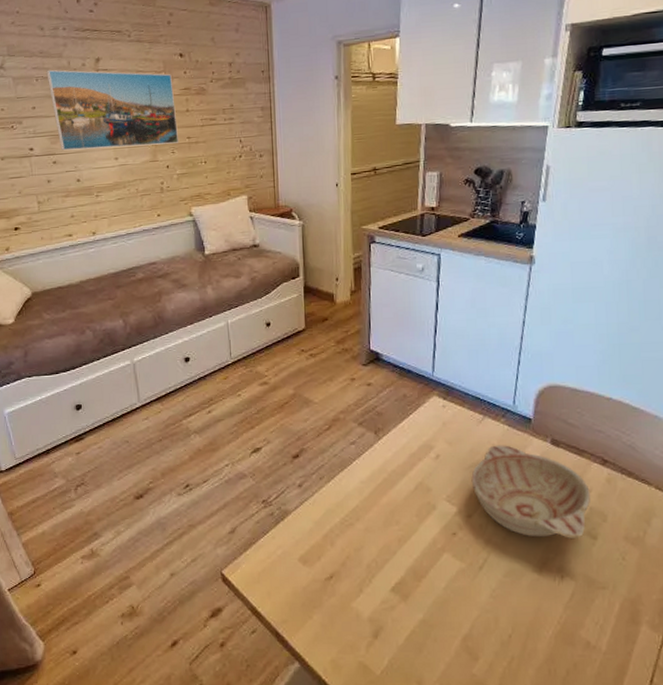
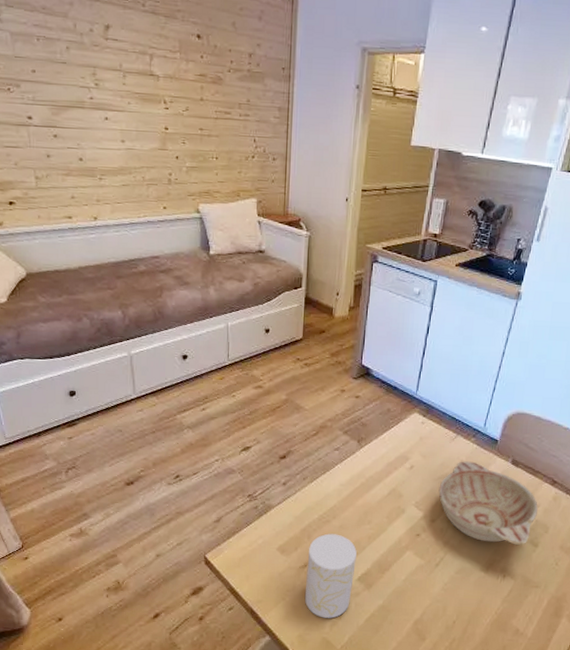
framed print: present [46,69,179,151] -> none [49,29,191,133]
cup: none [333,538,387,638] -> present [304,533,357,618]

